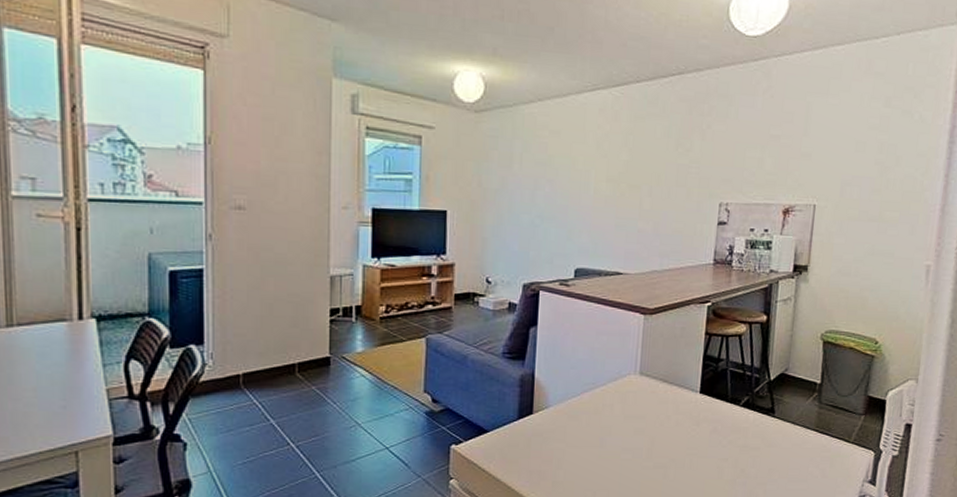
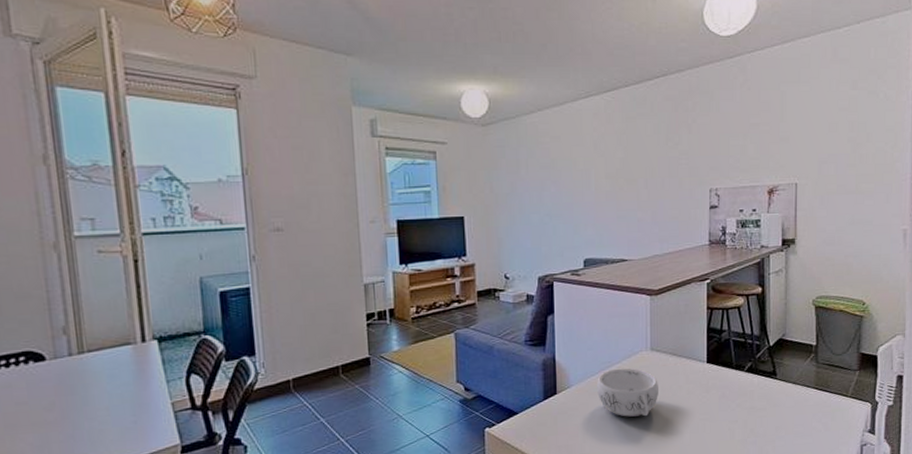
decorative bowl: none [577,391,645,446] -> present [597,367,658,417]

